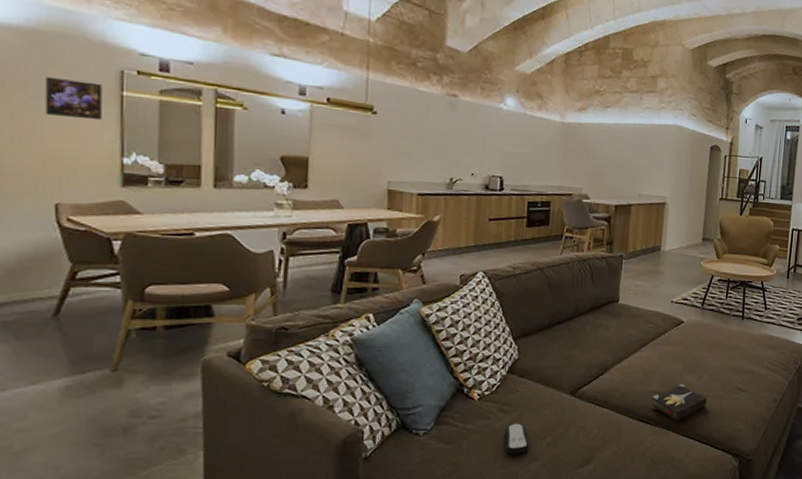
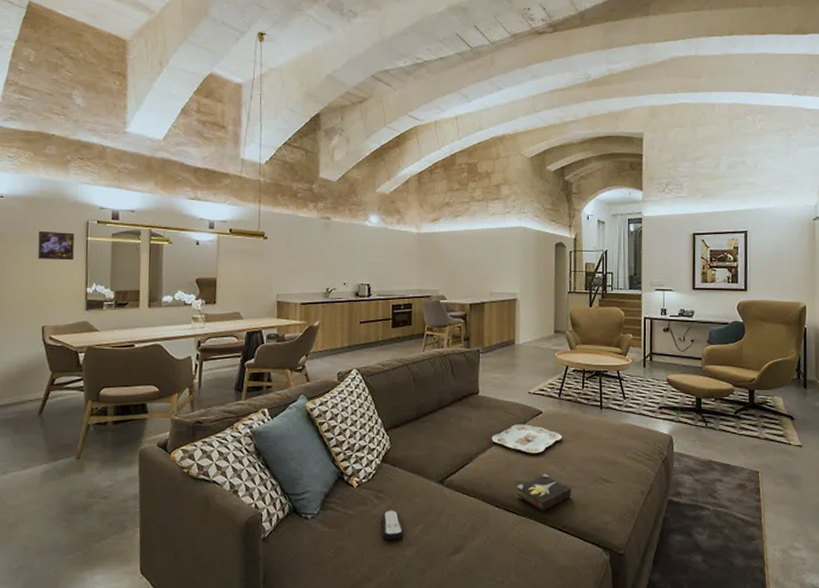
serving tray: none [629,334,703,364] -> present [491,424,563,454]

